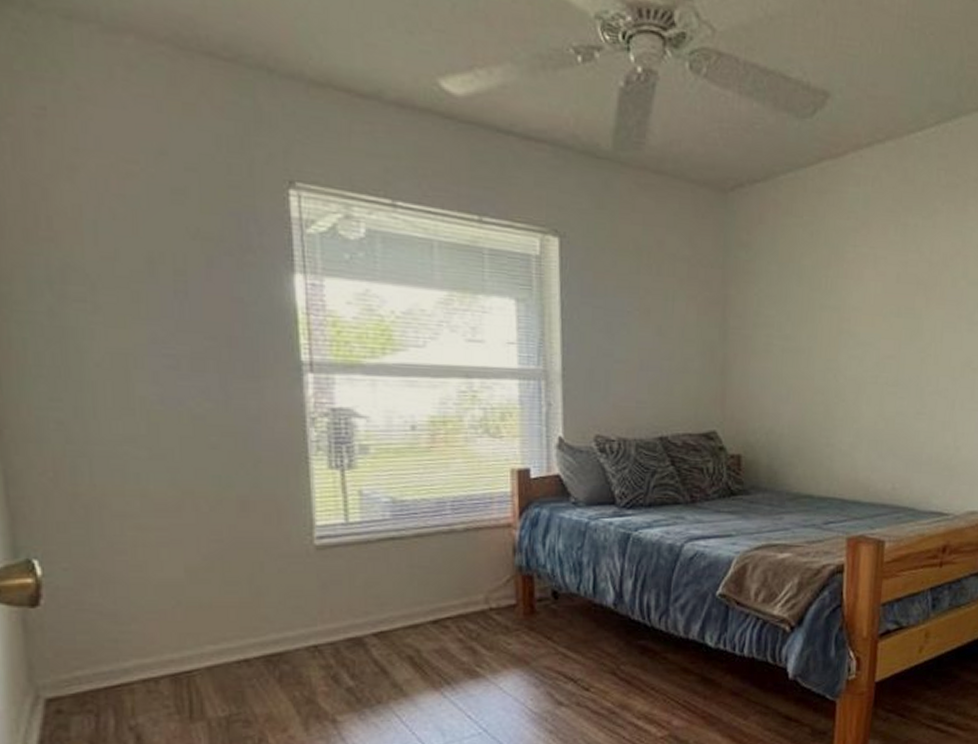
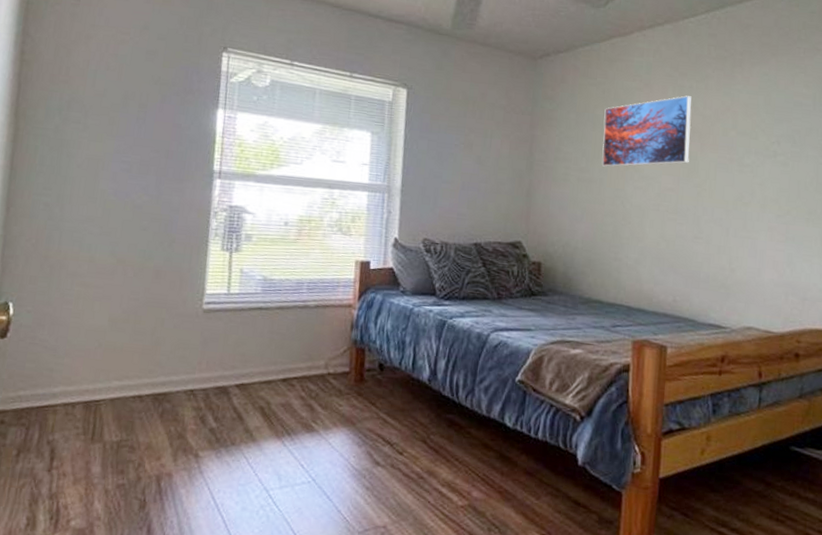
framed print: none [810,237,917,332] -> present [602,95,692,167]

